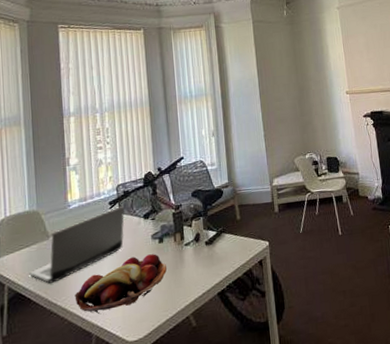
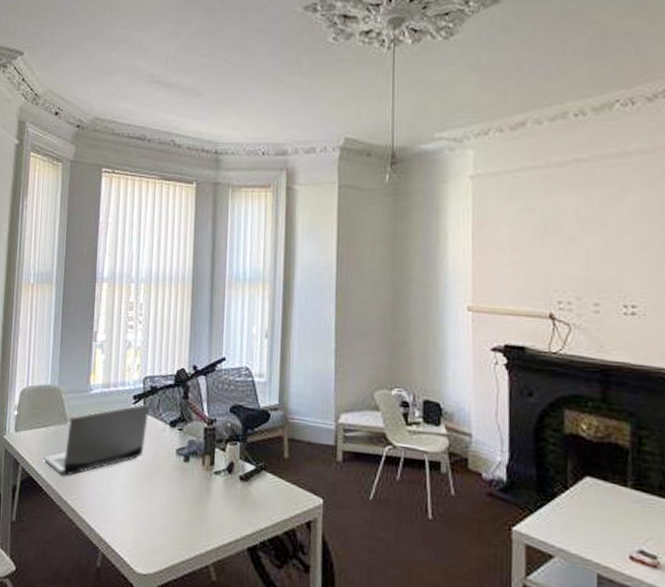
fruit basket: present [74,254,167,314] -> none [85,470,189,529]

